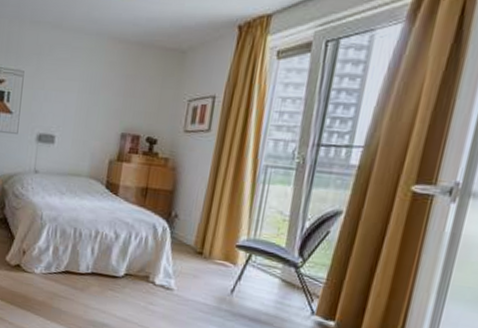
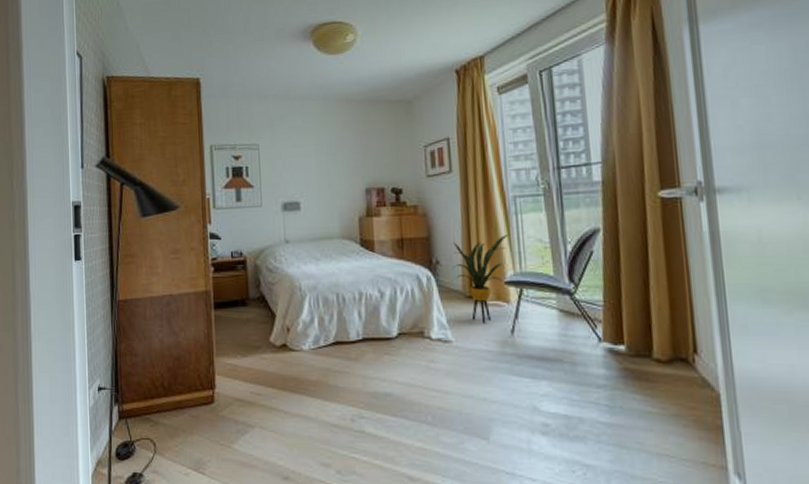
house plant: none [189,199,253,279] -> present [452,233,511,323]

